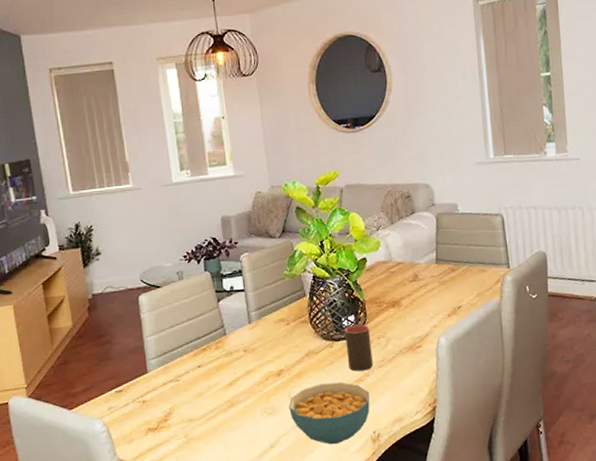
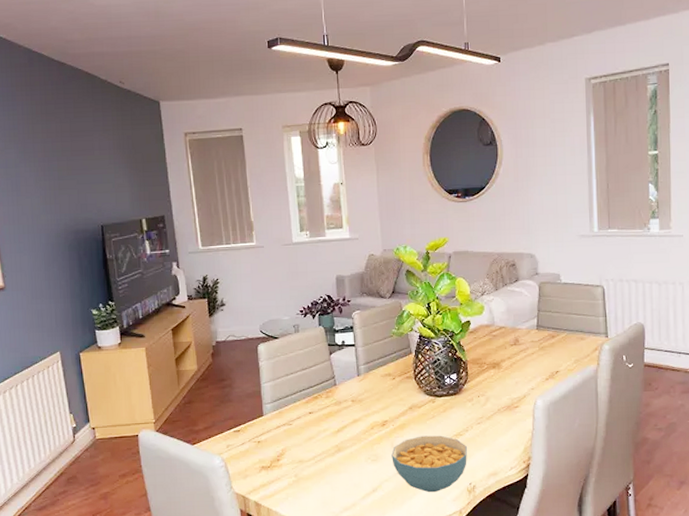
cup: present [345,324,373,372] -> none [447,383,472,426]

